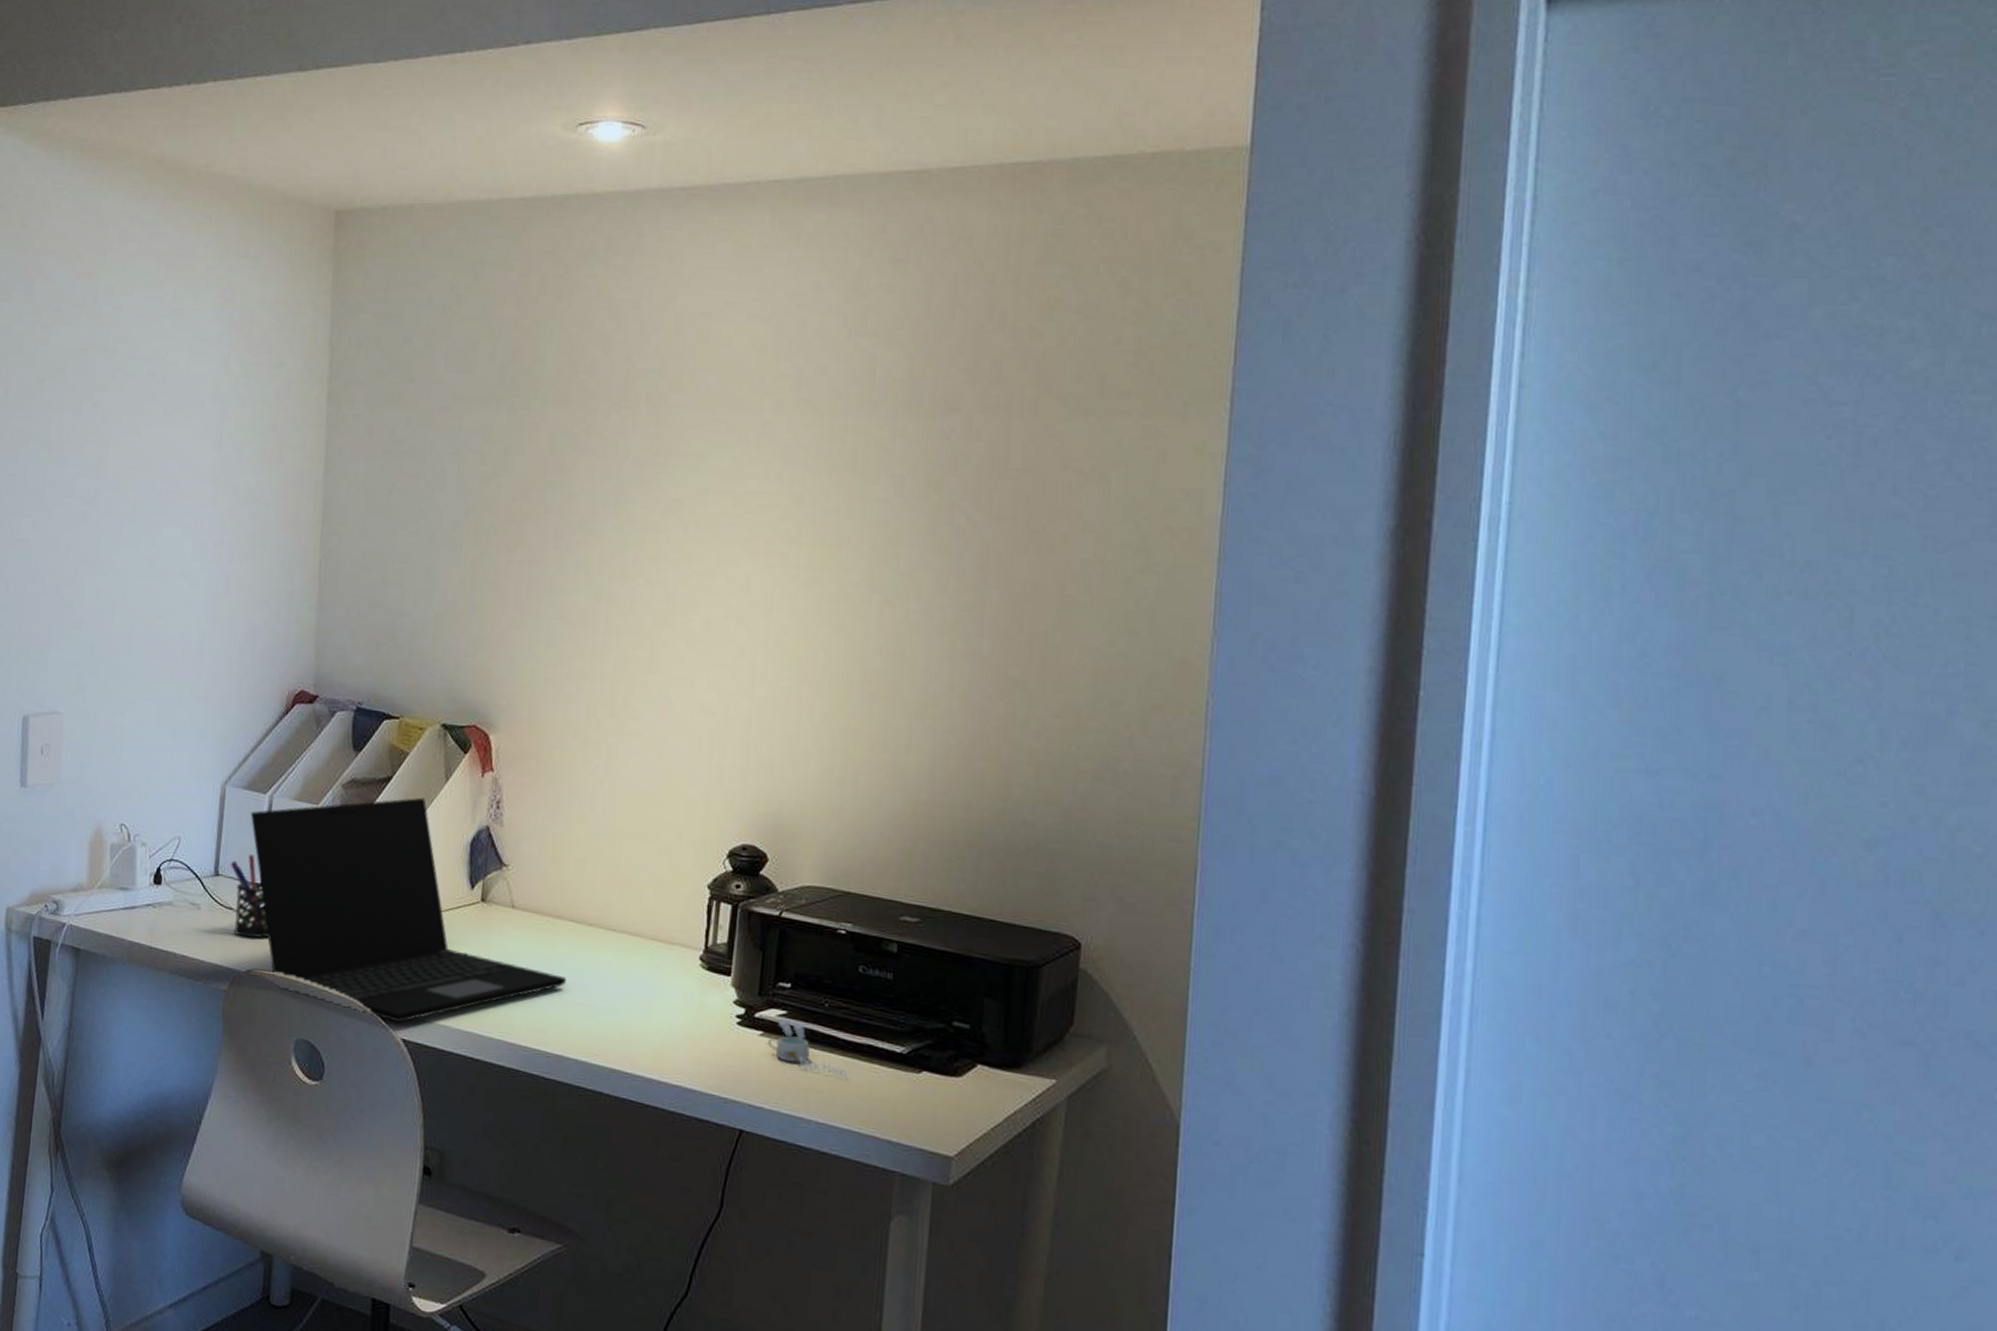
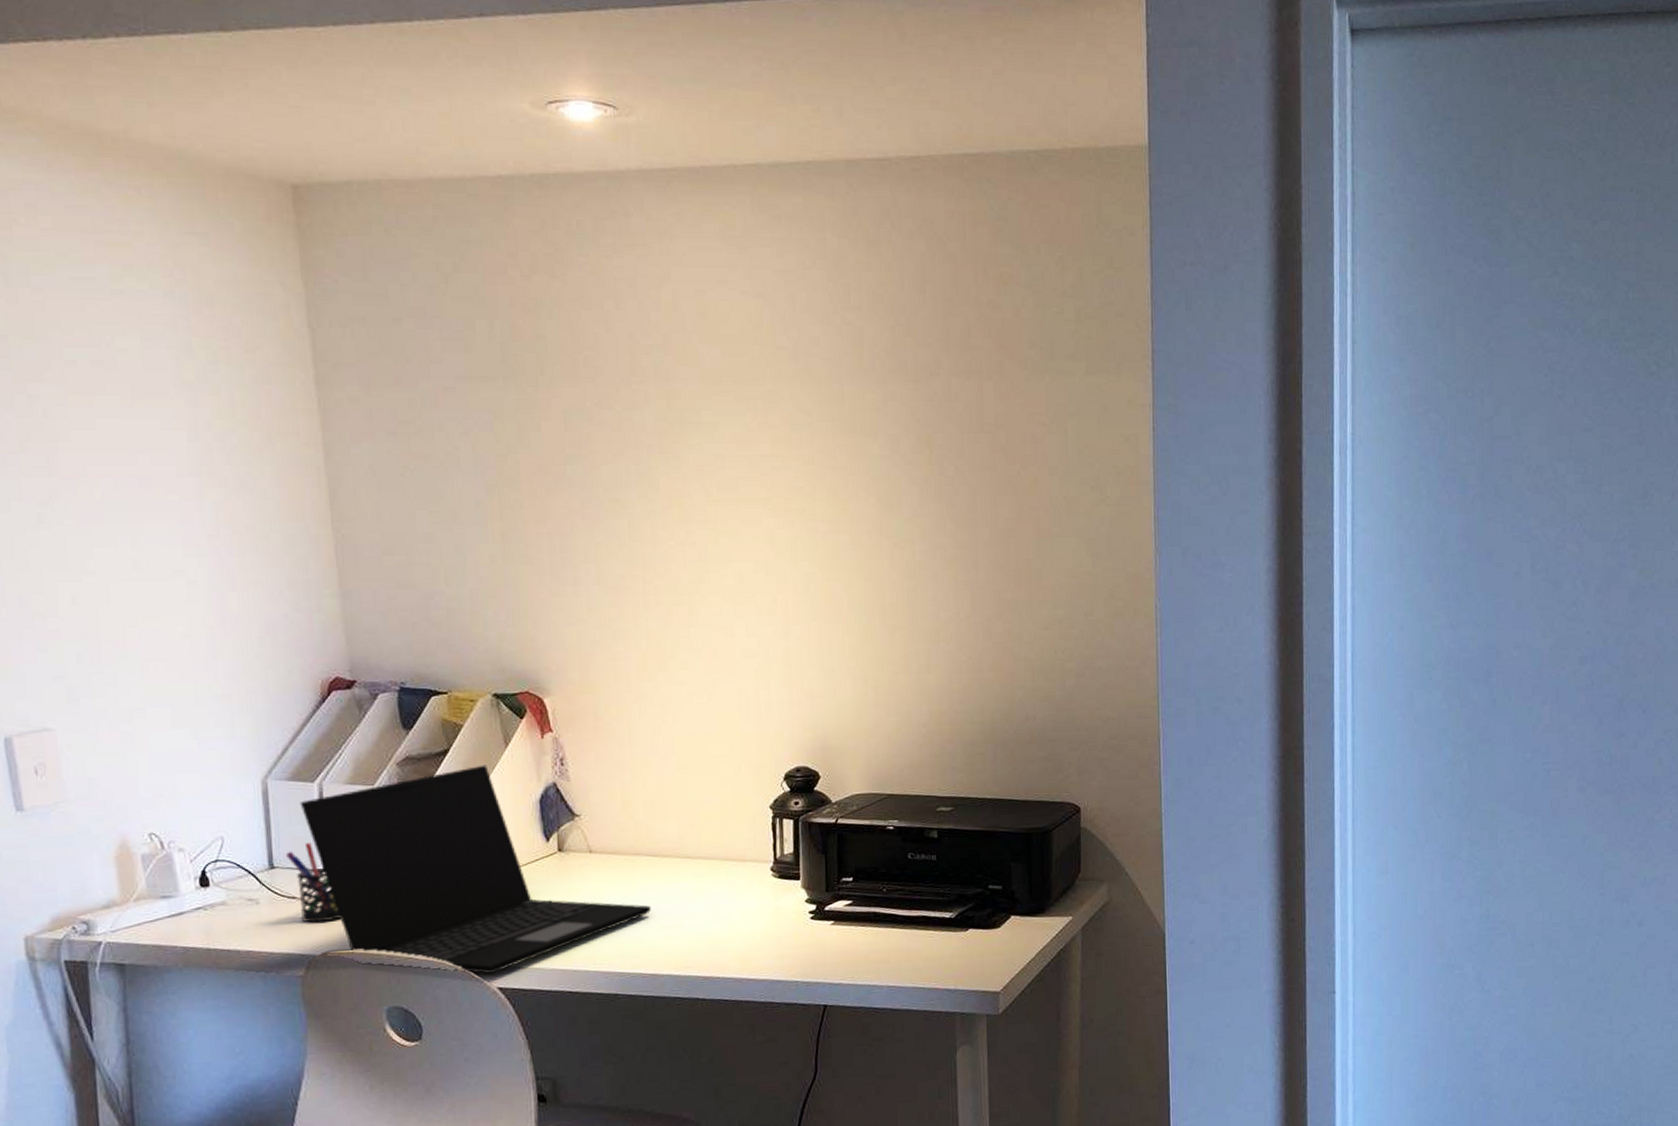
cup: present [768,1016,847,1077] -> none [839,906,908,946]

